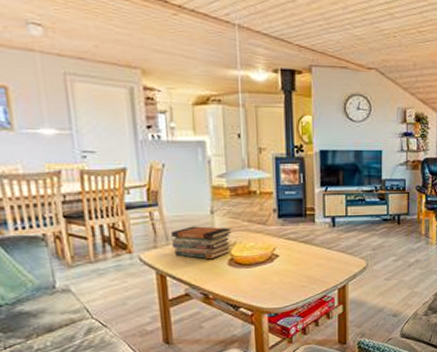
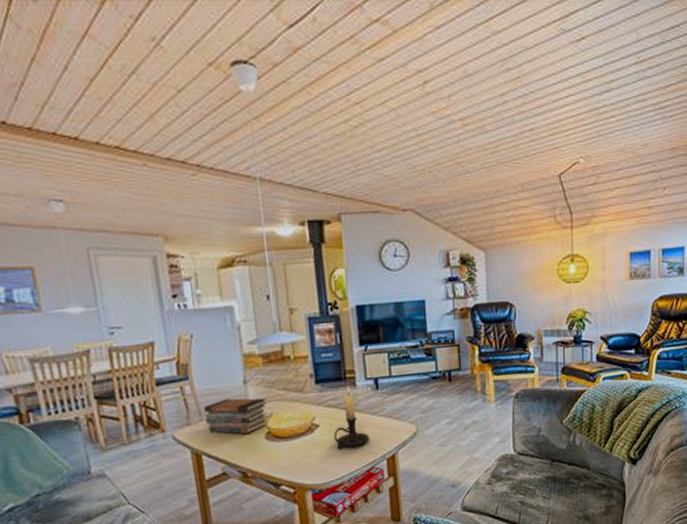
candle holder: none [291,222,324,279] -> present [334,386,370,450]

